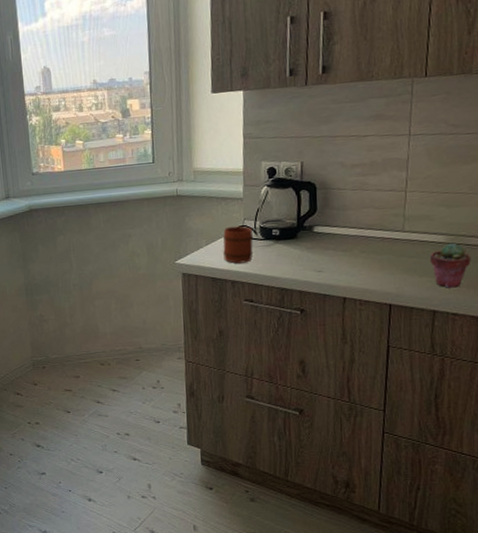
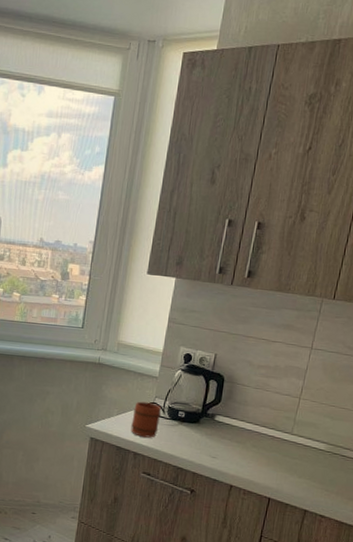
potted succulent: present [429,243,471,288] -> none [309,451,344,493]

